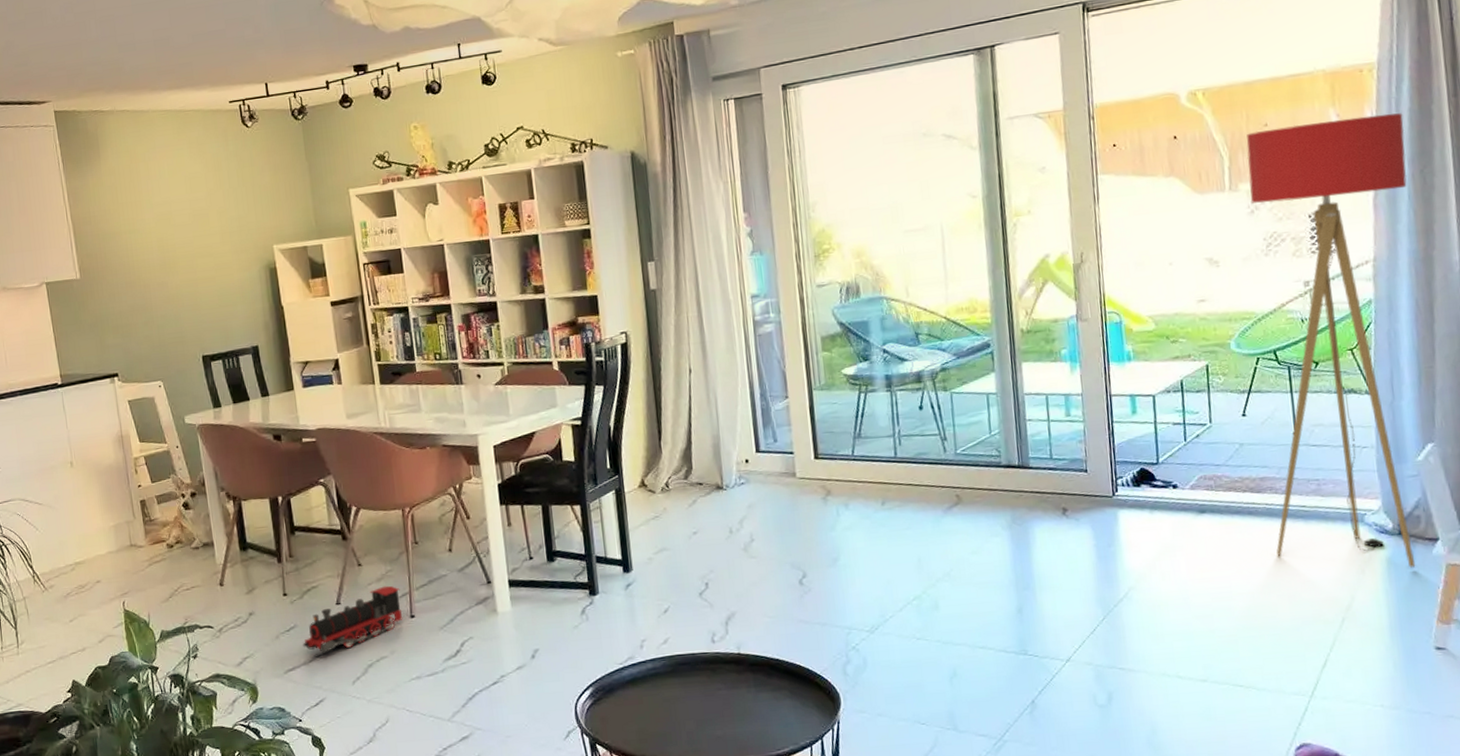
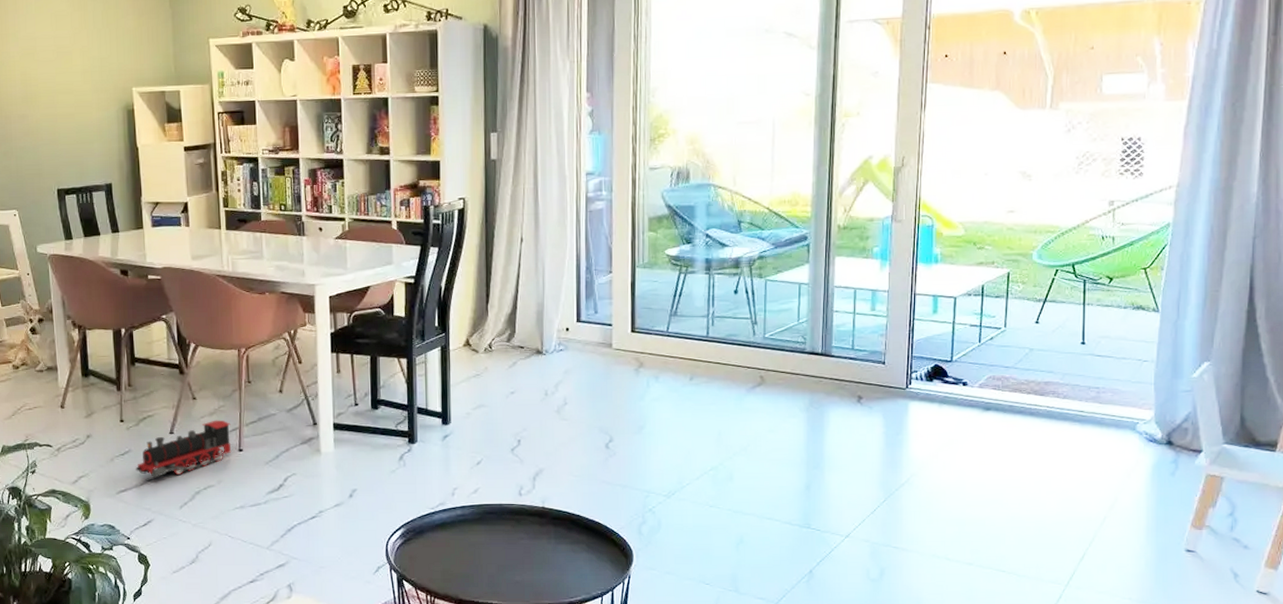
floor lamp: present [1246,113,1416,568] -> none [1052,46,1223,475]

